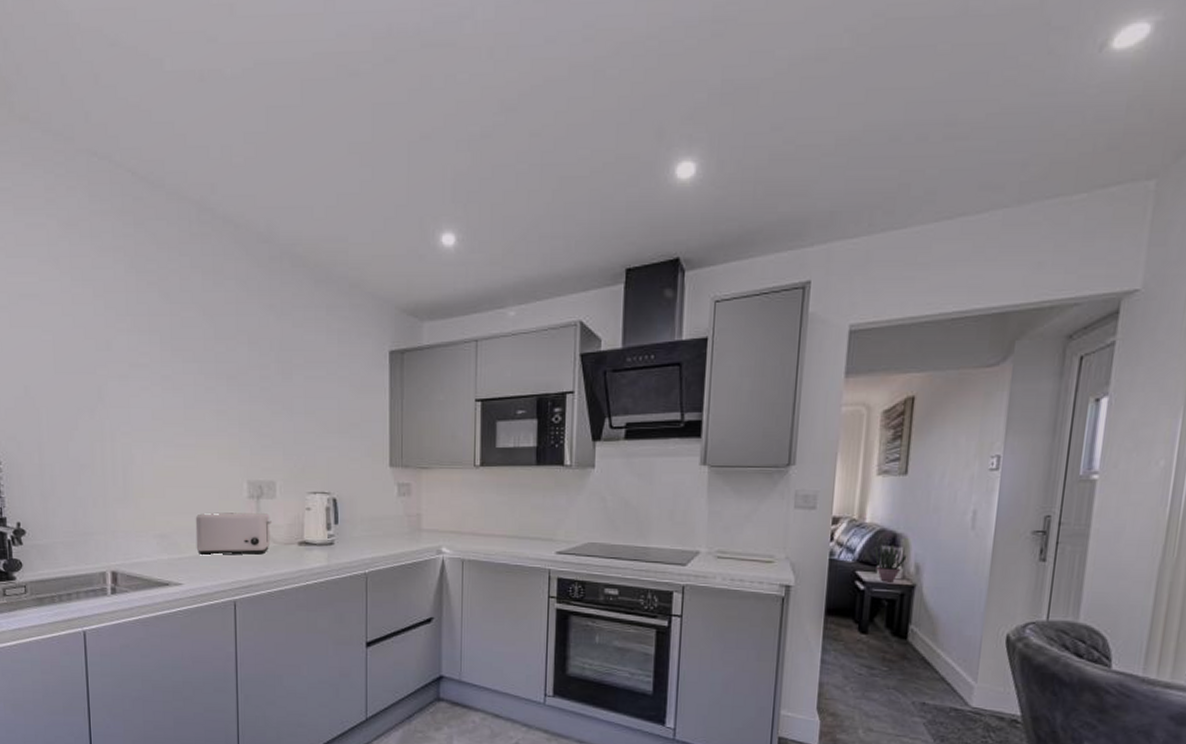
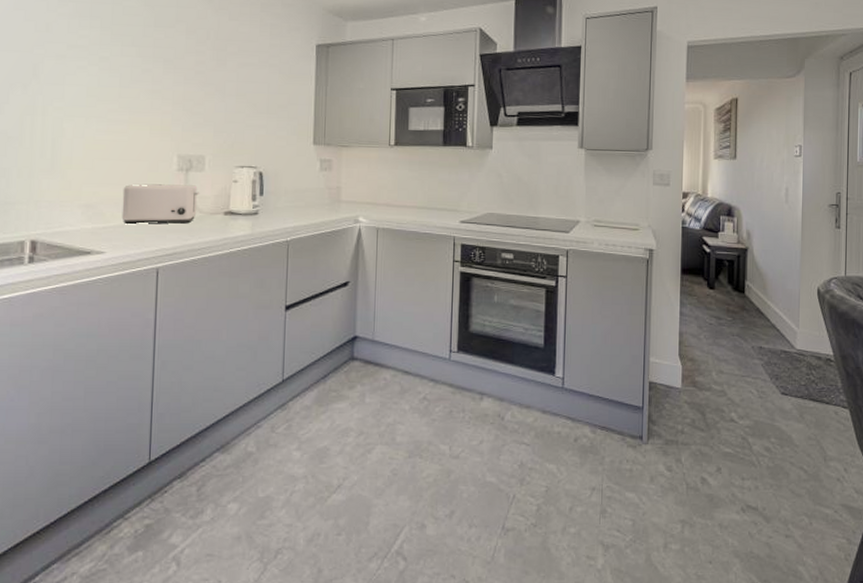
potted plant: present [874,544,907,583] -> none [716,214,740,246]

